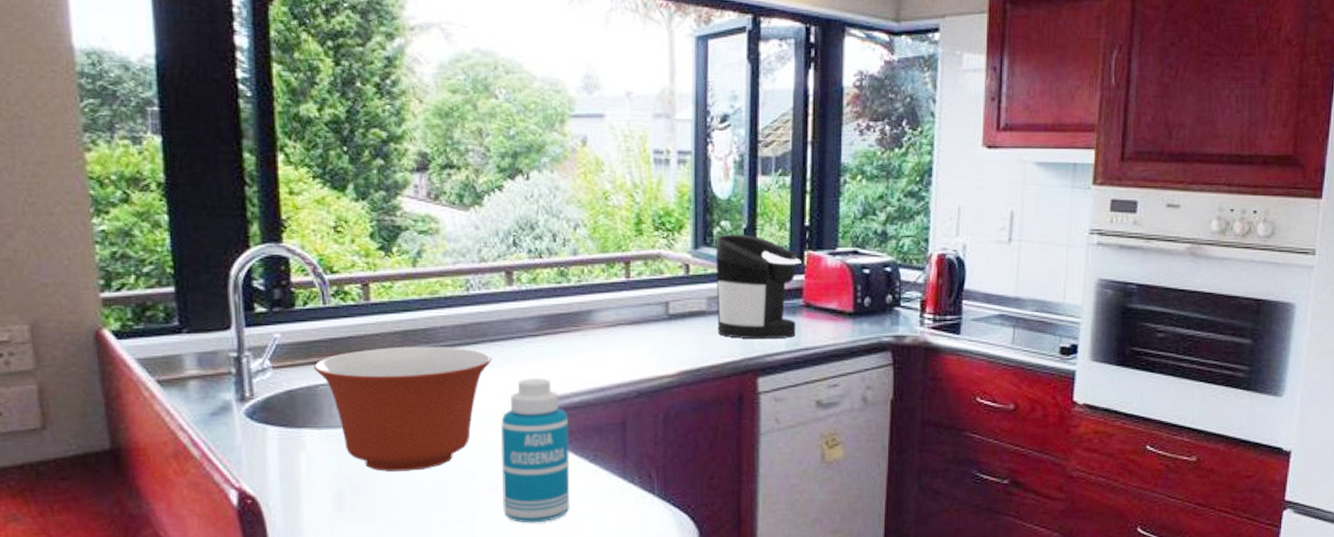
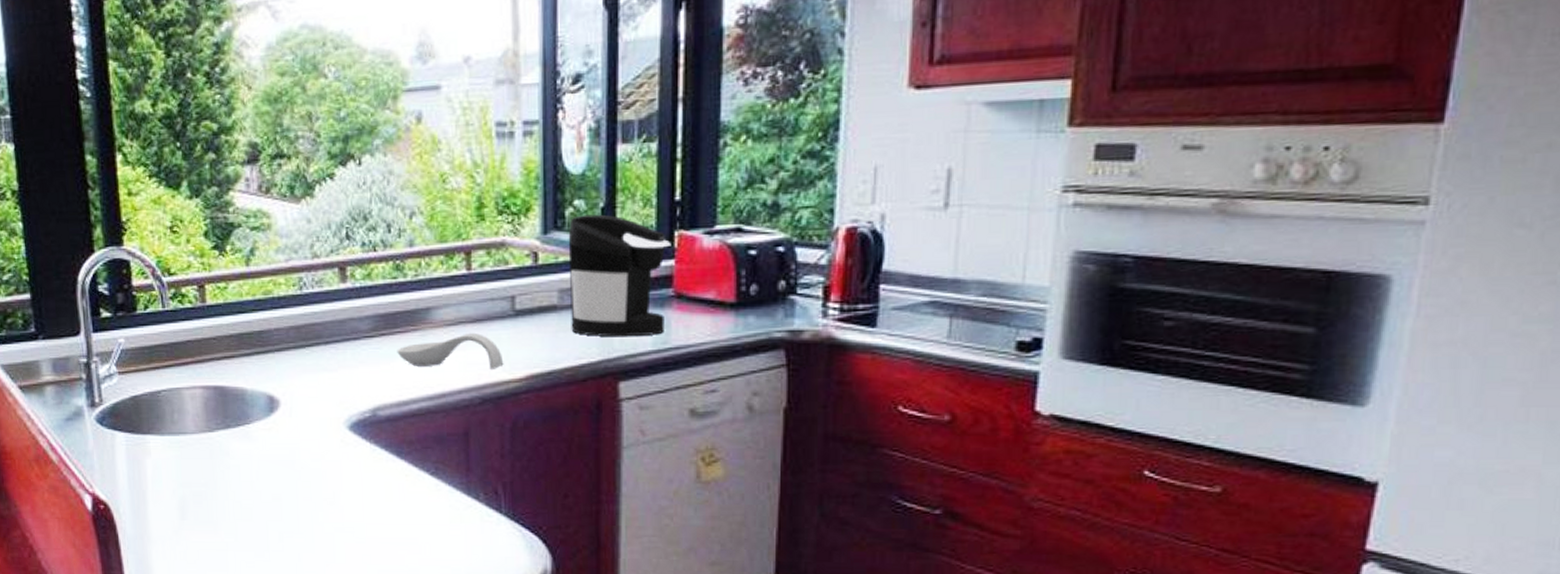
mixing bowl: present [314,347,492,471] -> none [156,350,327,480]
bottle: present [500,378,570,523] -> none [337,383,411,540]
spoon rest: none [560,333,658,366] -> present [397,332,504,369]

